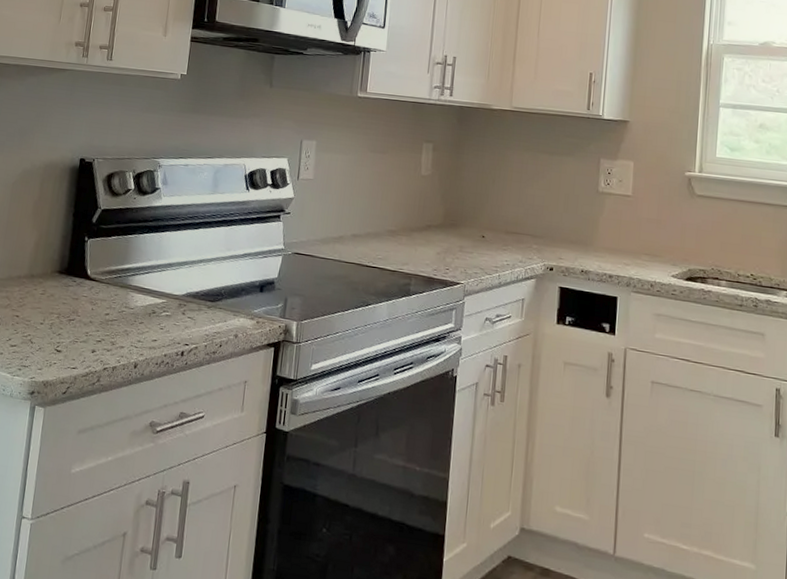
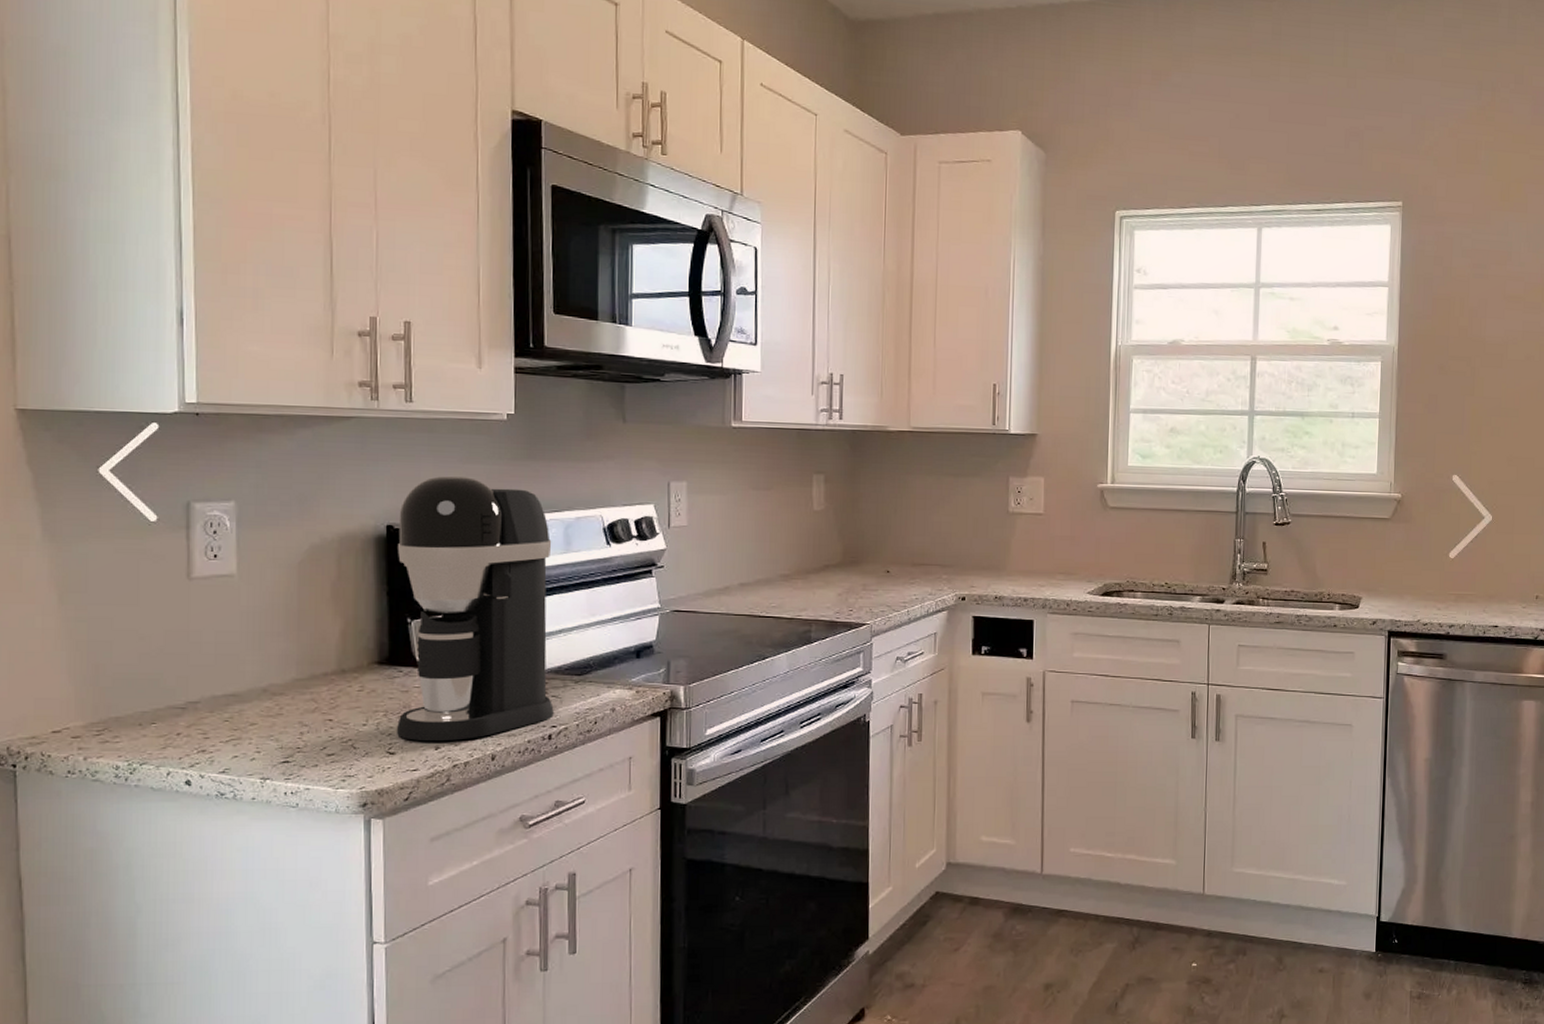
coffee maker: none [64,121,203,347] -> present [396,475,554,741]

